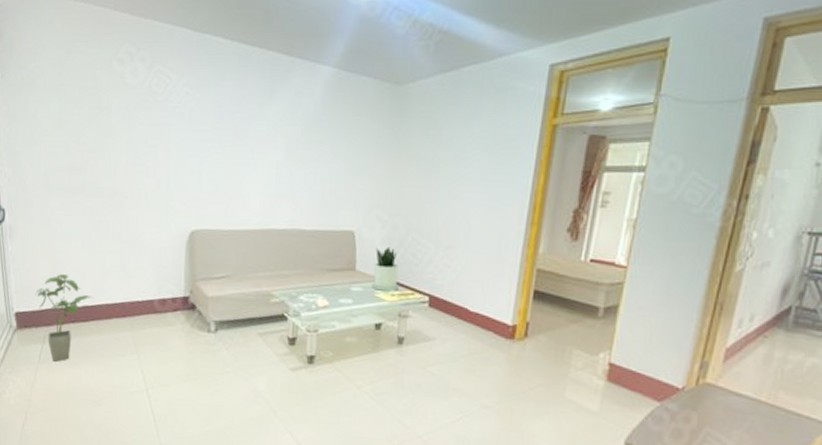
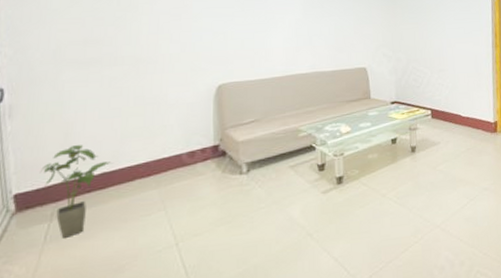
planter: present [370,246,400,292] -> none [384,76,408,112]

